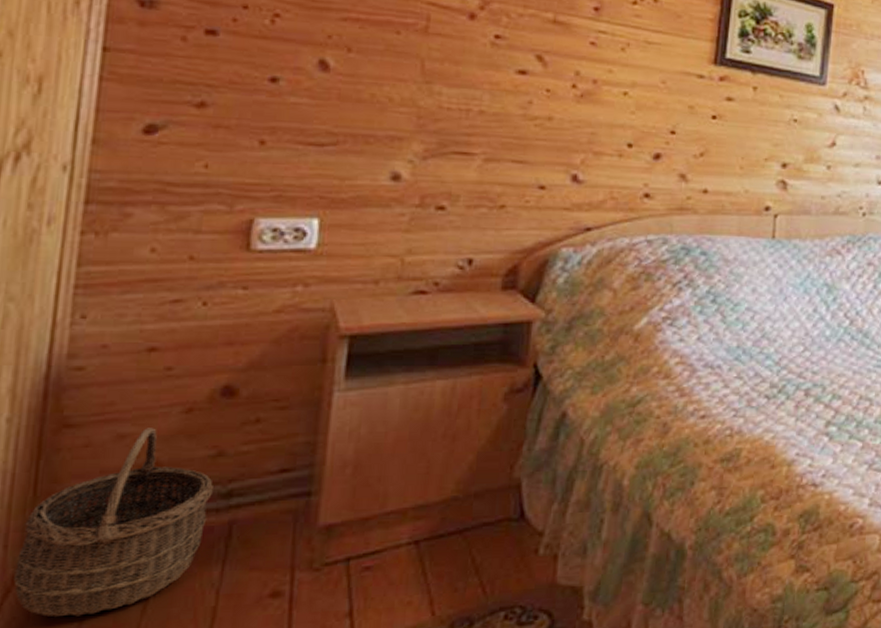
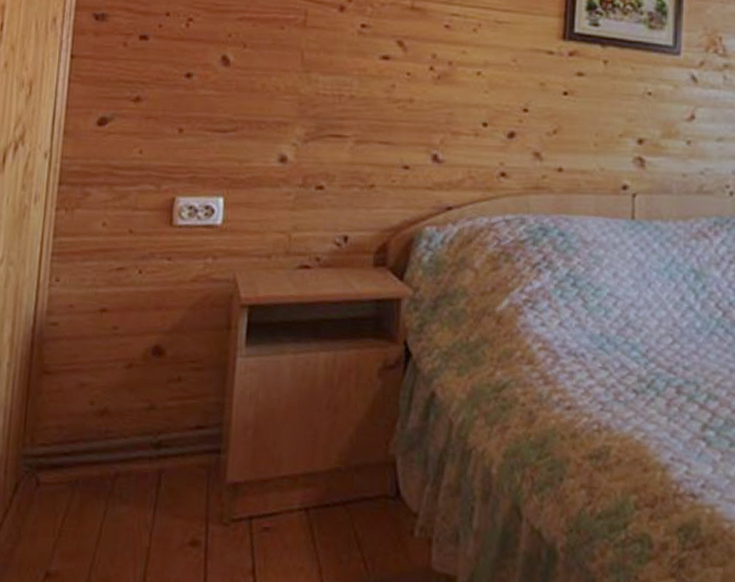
wicker basket: present [14,428,213,617] -> none [11,379,147,541]

